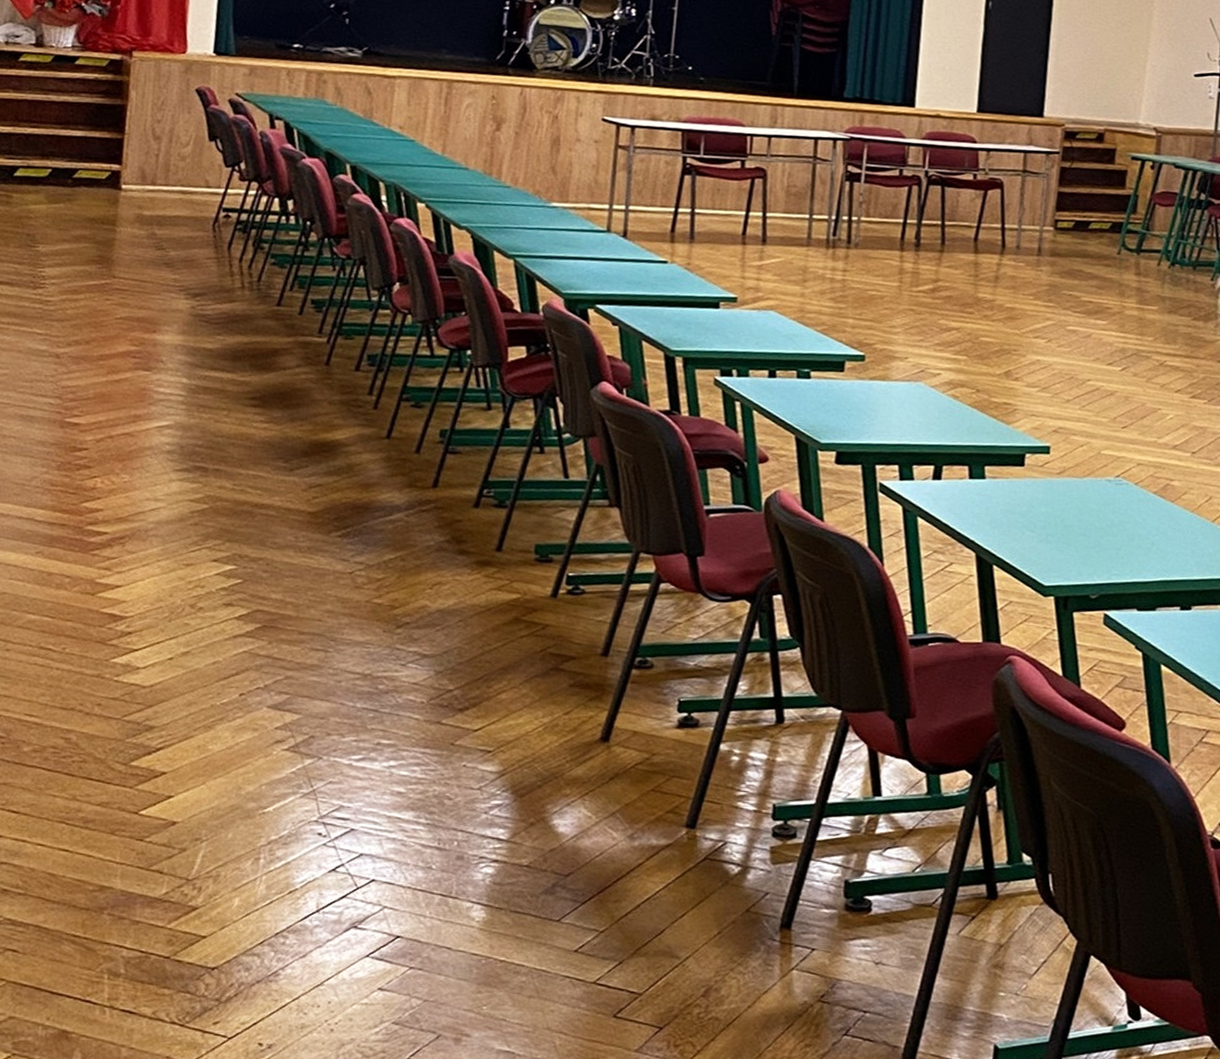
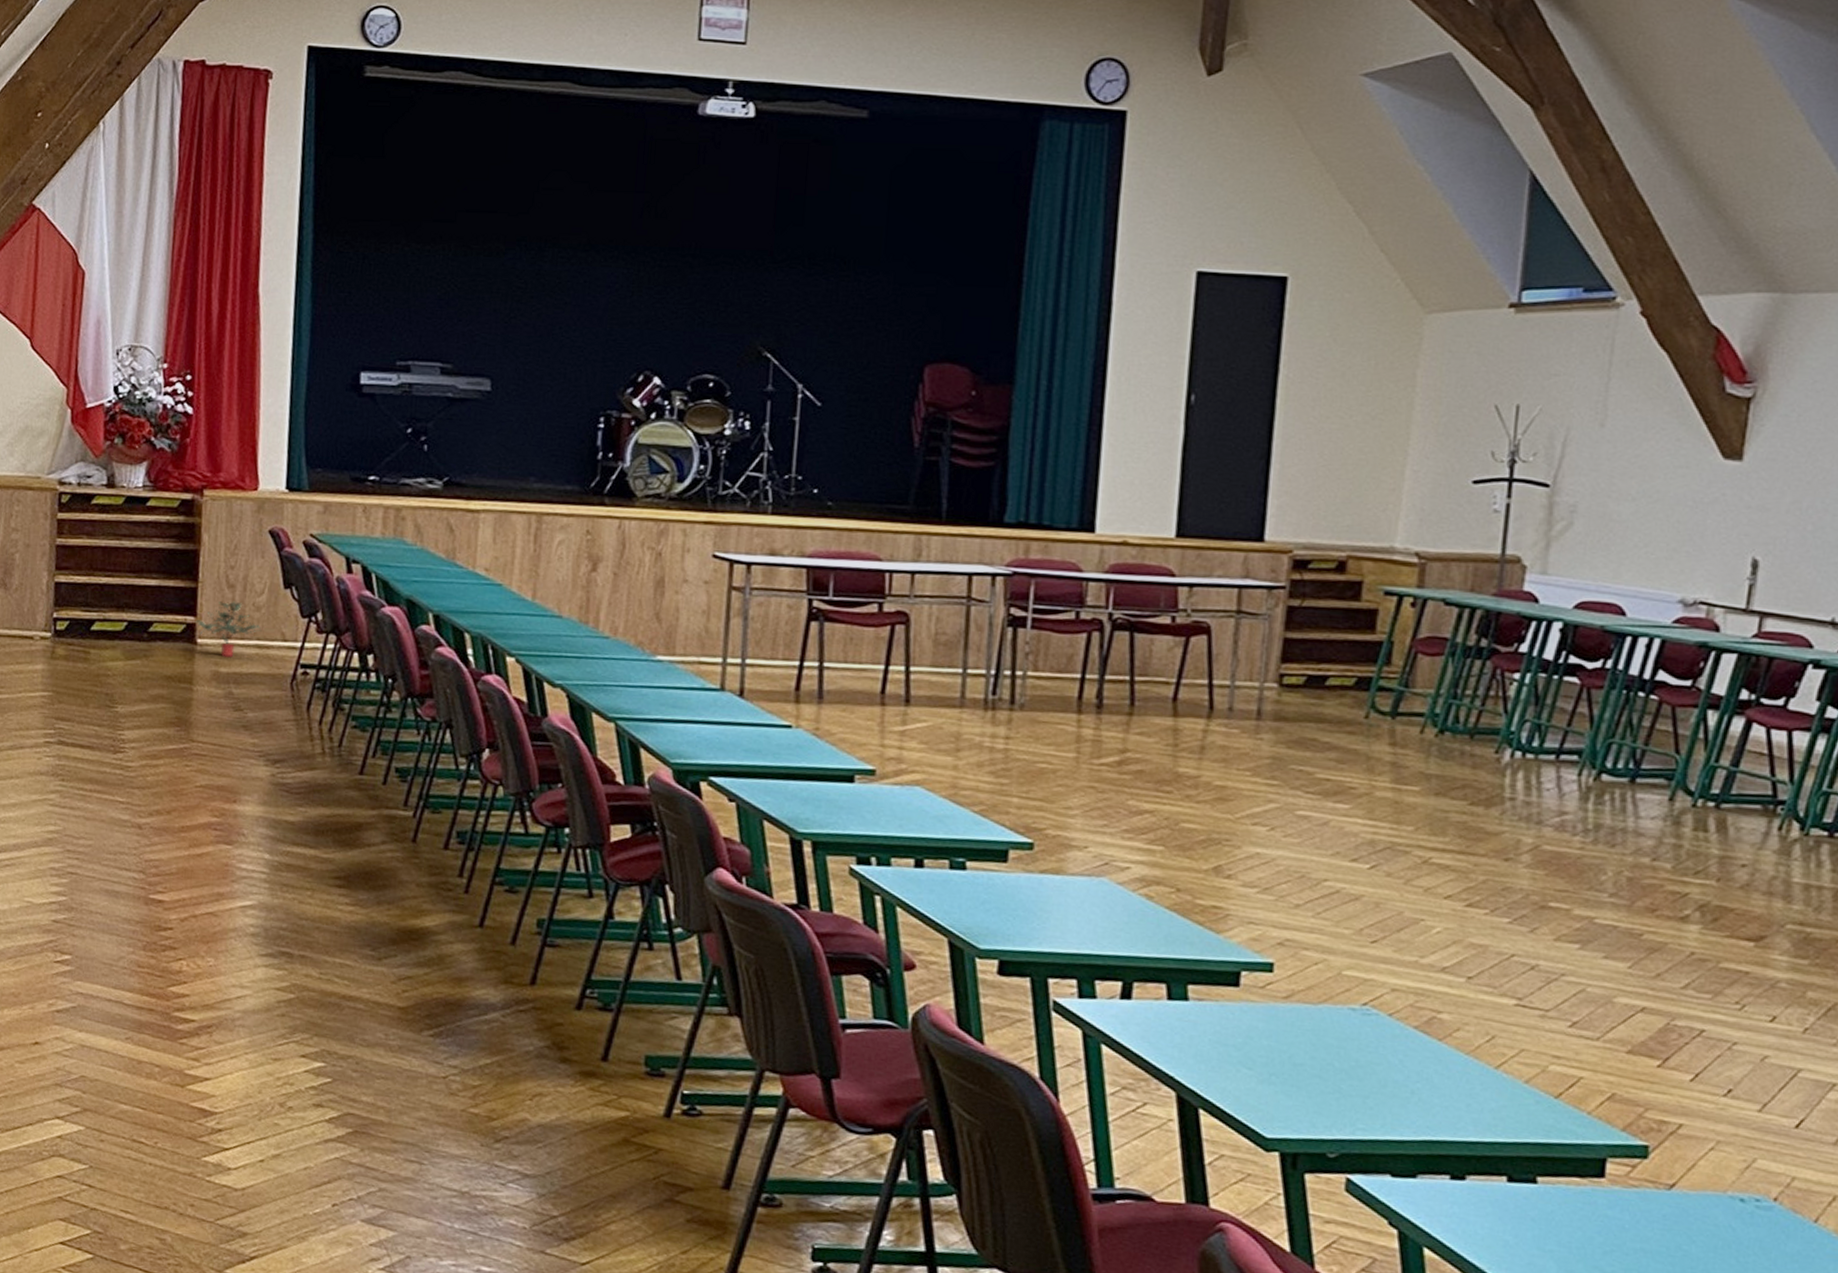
potted plant: none [121,151,186,202] -> present [196,601,262,658]

